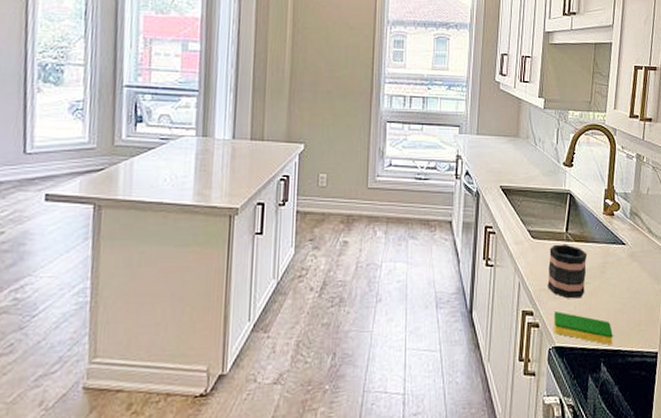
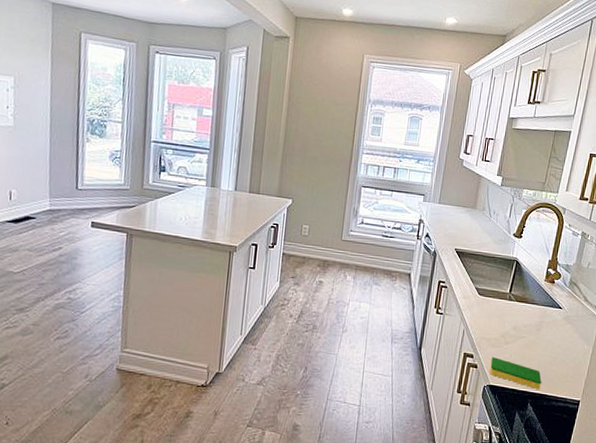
mug: present [547,244,587,299] -> none [488,302,527,349]

